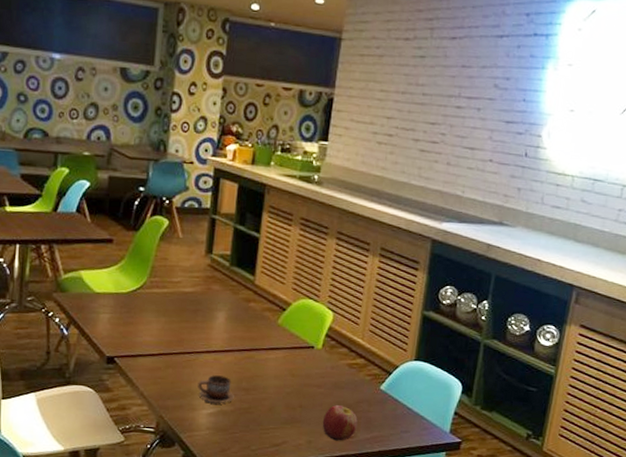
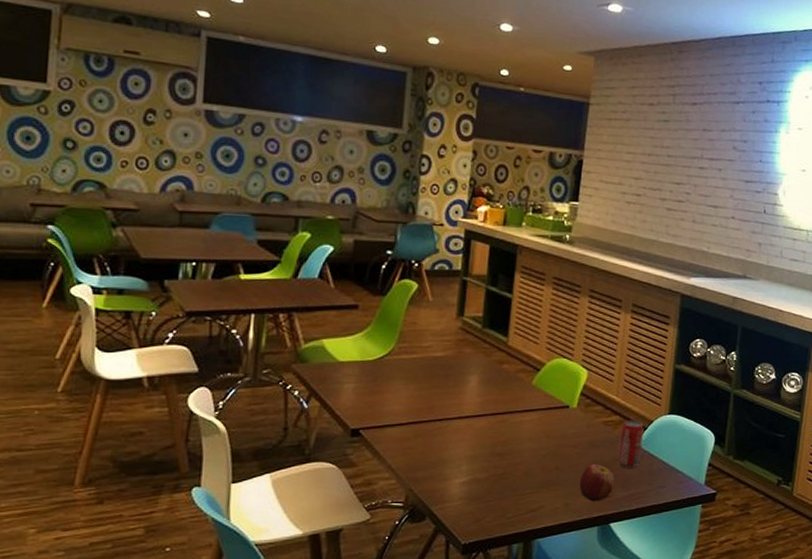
cup: present [198,375,234,404] -> none [449,442,488,472]
beverage can: none [360,364,389,412] -> present [617,420,644,468]

